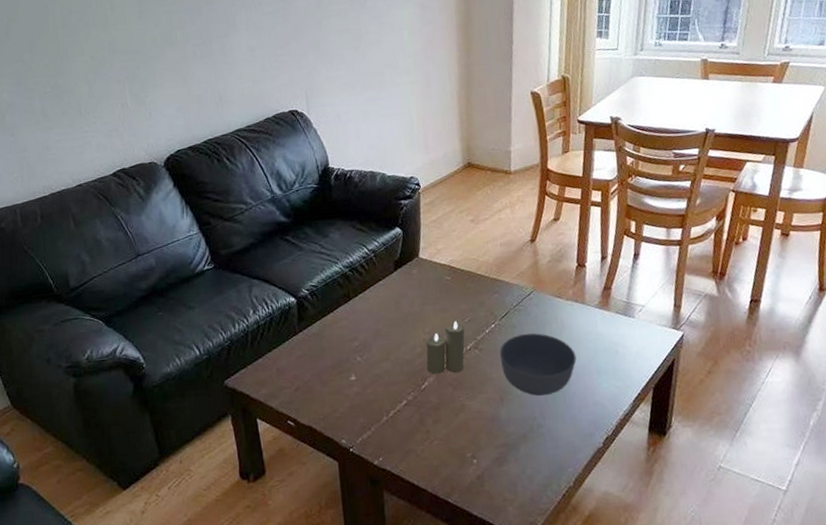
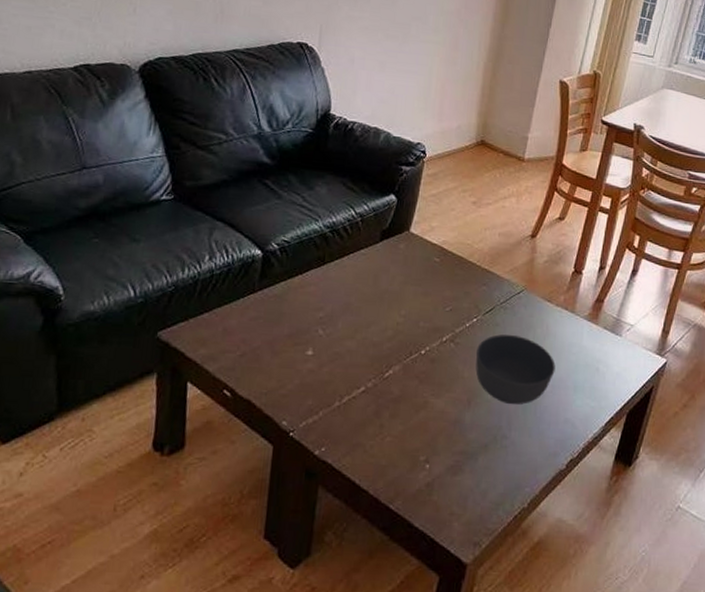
candle: present [426,321,465,374] -> none [395,308,444,365]

